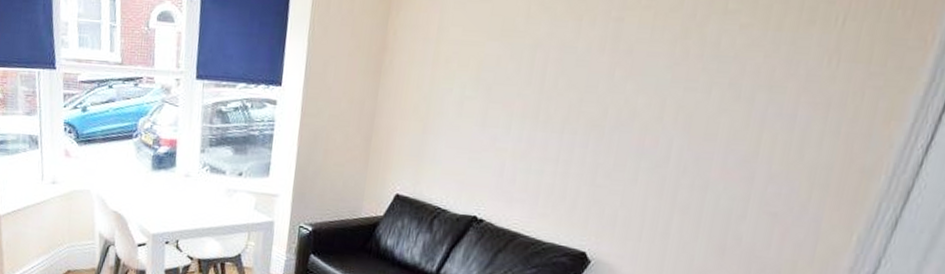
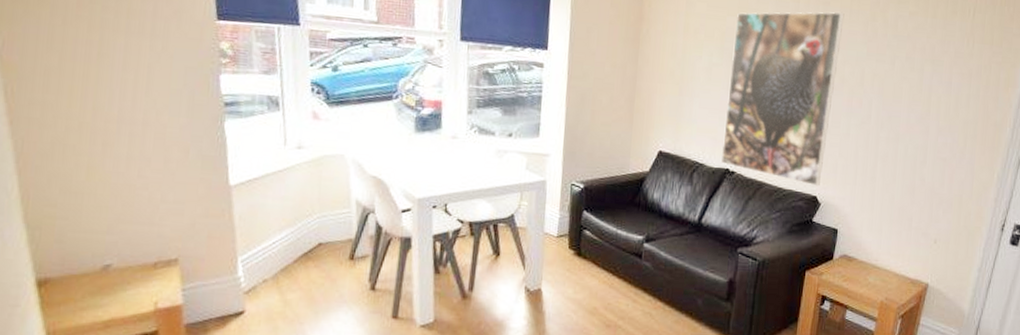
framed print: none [468,29,644,241] -> present [721,12,845,187]

